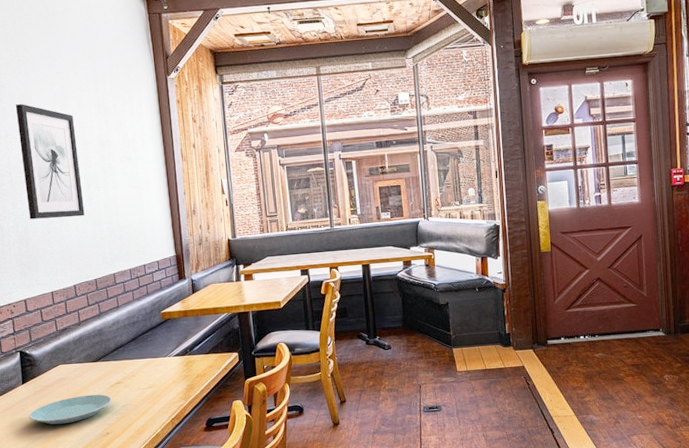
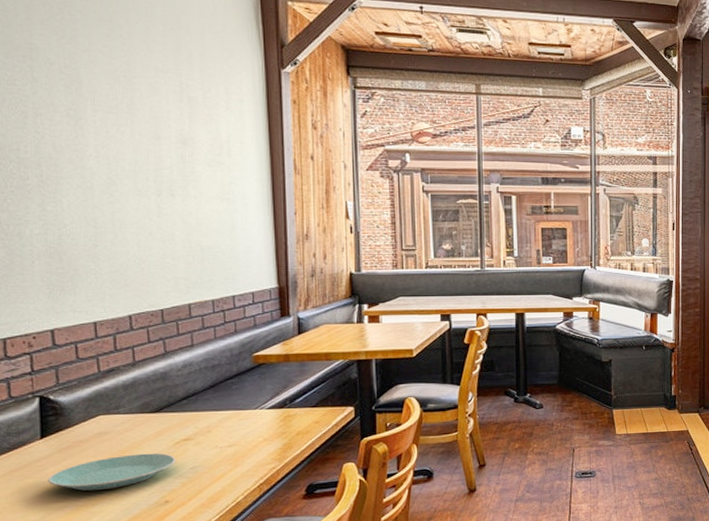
wall art: present [15,104,85,220] -> none [53,76,151,229]

